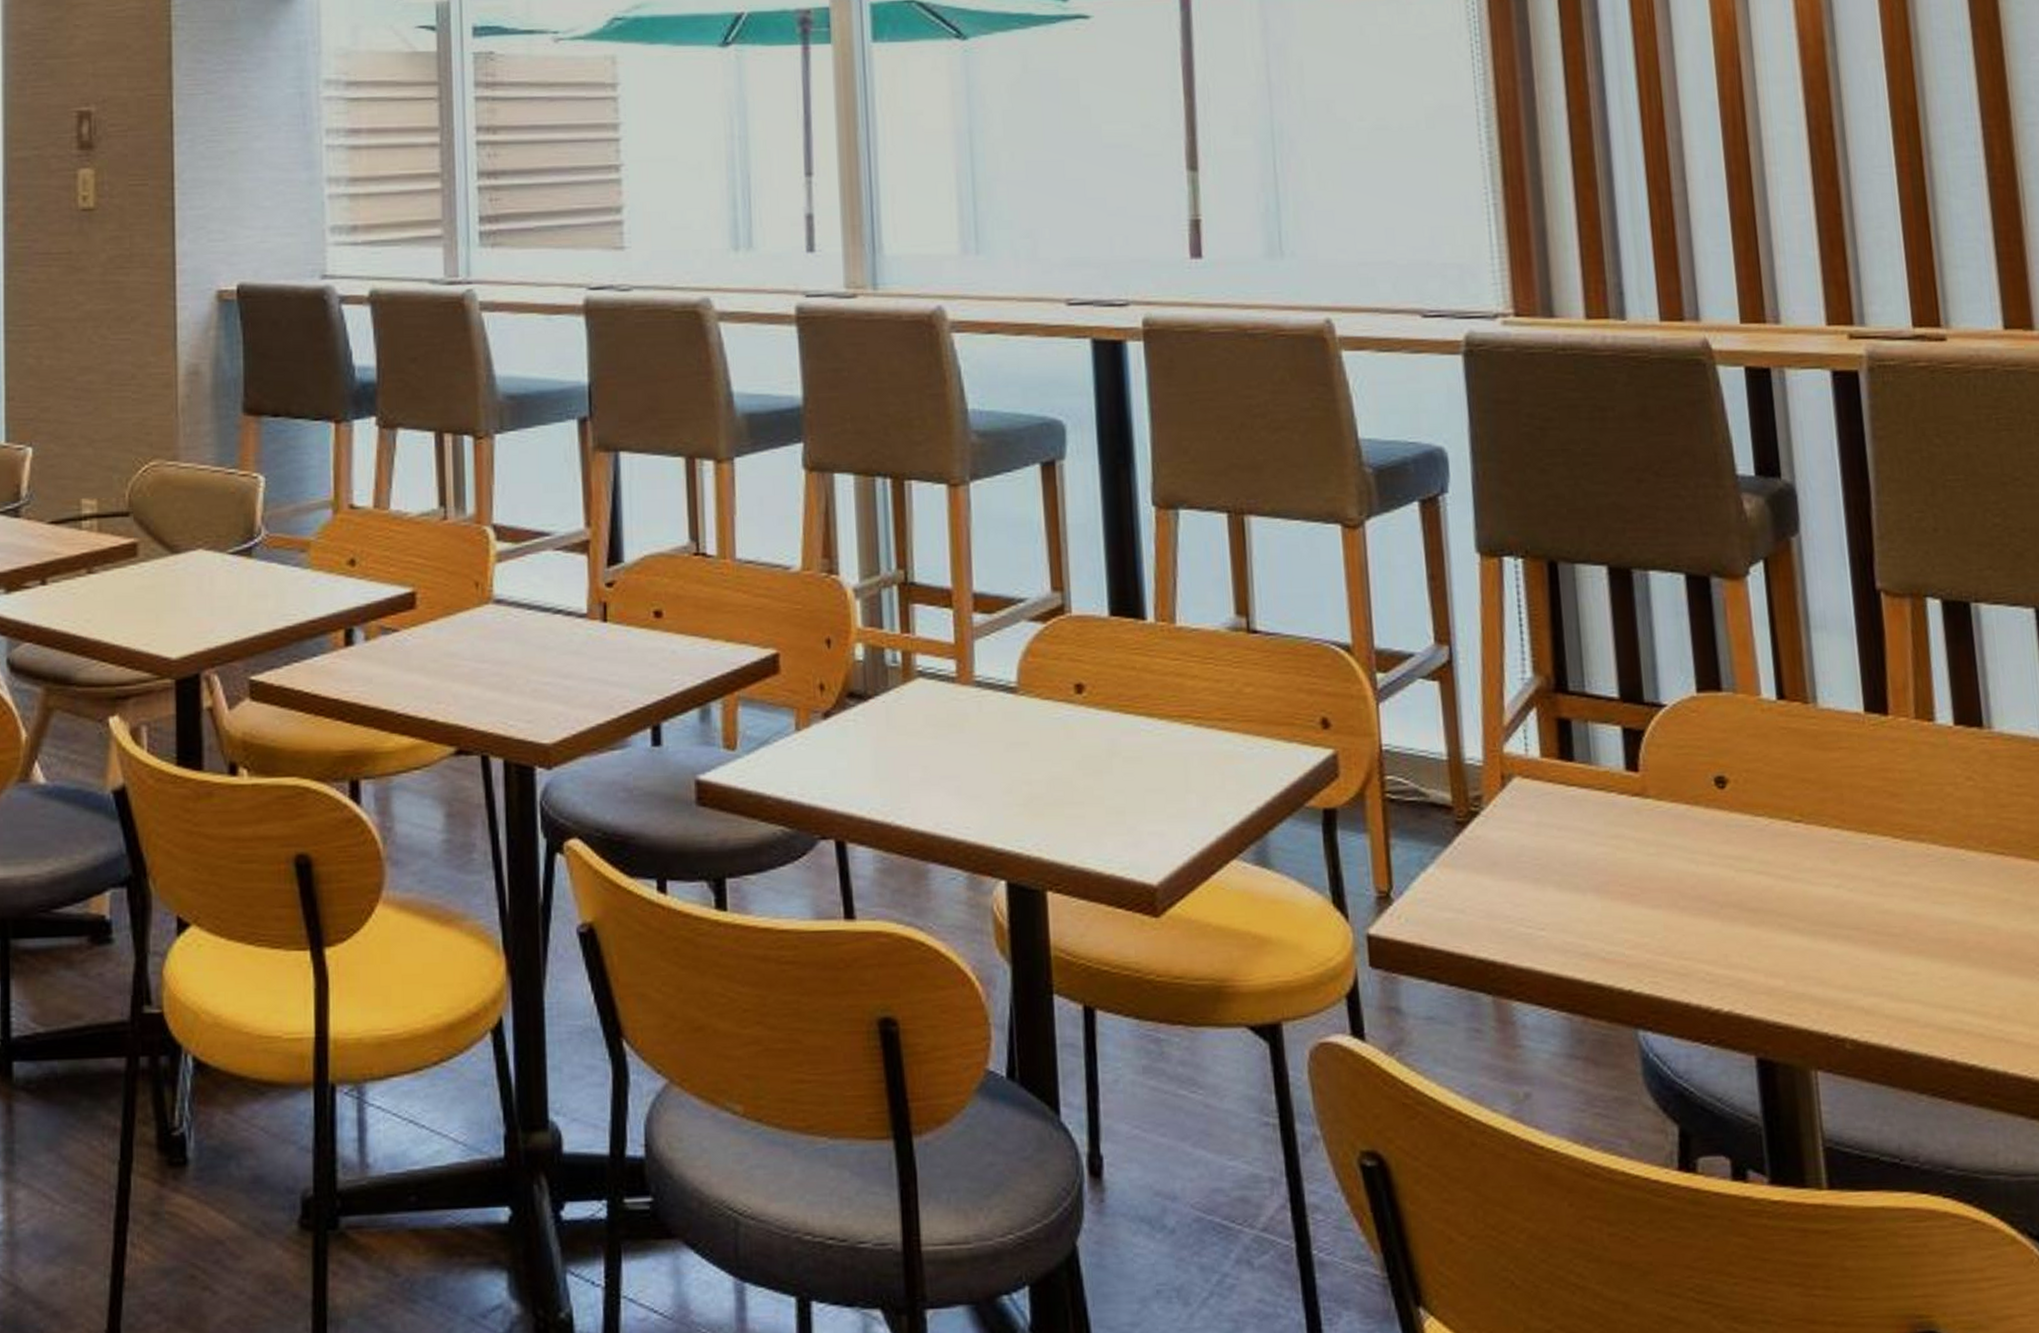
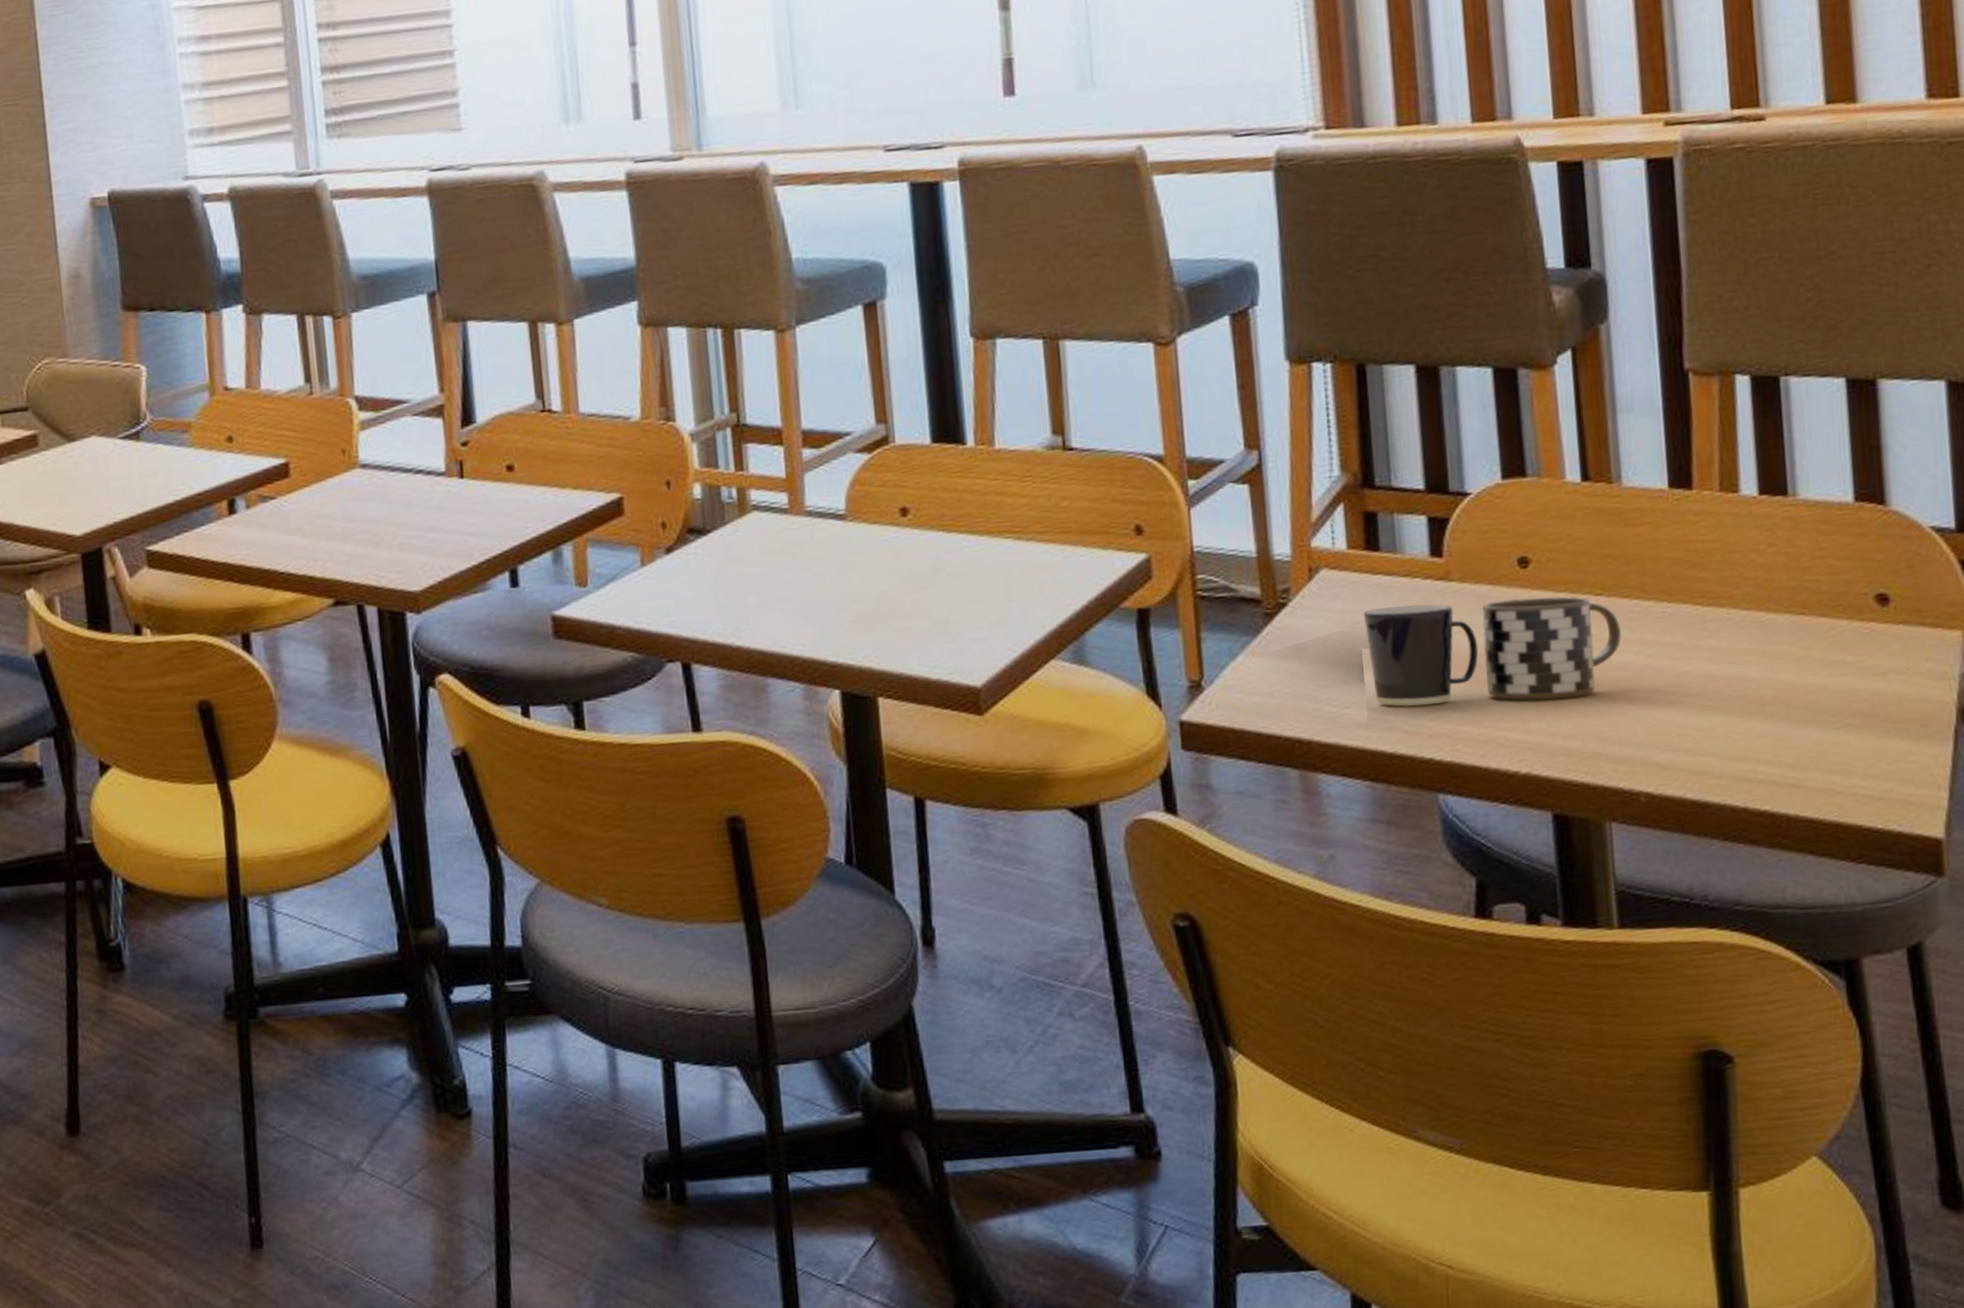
mug: none [1557,820,1677,932] -> present [1363,604,1479,707]
cup: none [1679,820,1822,932] -> present [1481,596,1622,701]

